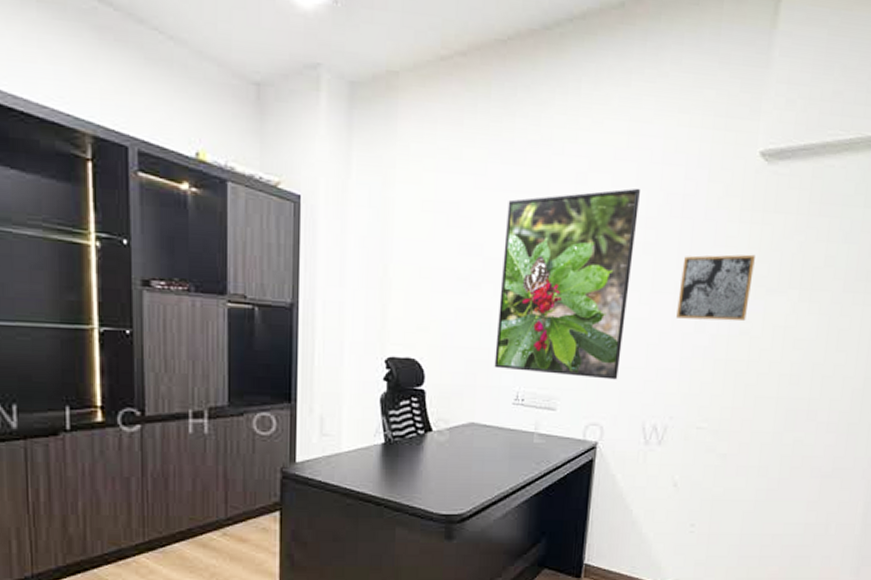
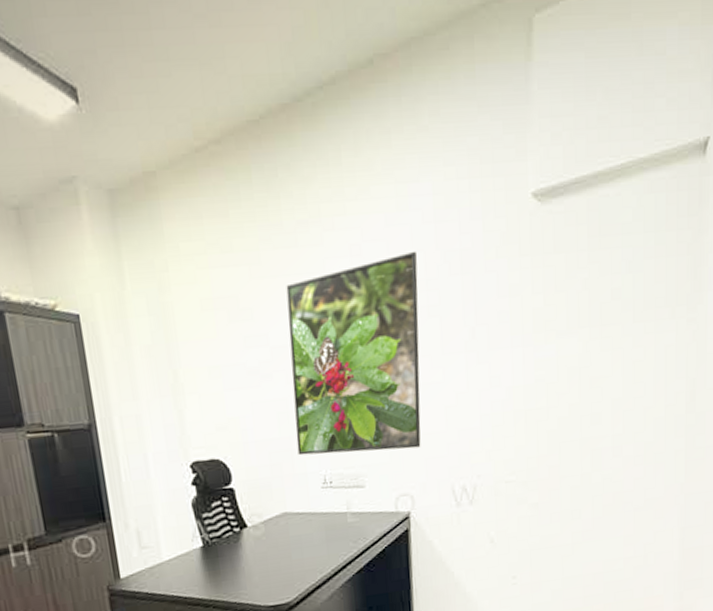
wall art: present [676,254,755,322] -> none [469,299,541,376]

